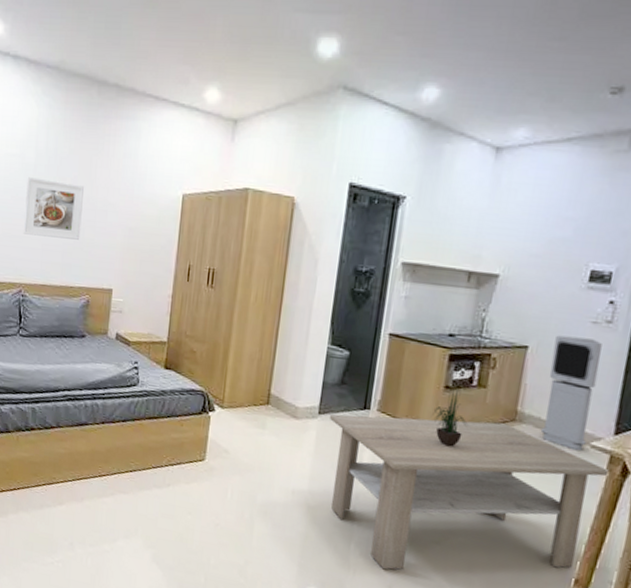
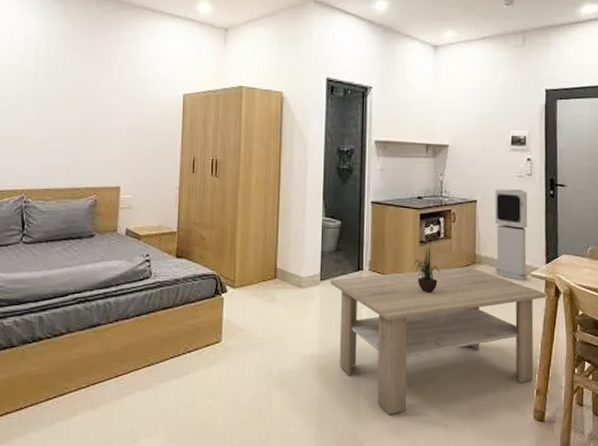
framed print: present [23,177,84,240] -> none [24,85,86,142]

